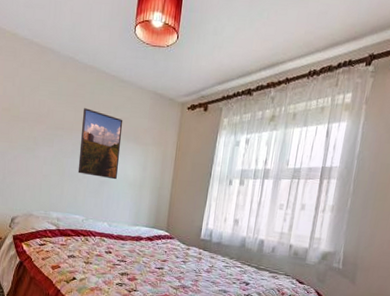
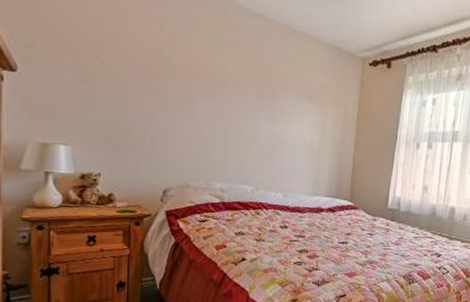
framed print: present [78,108,123,180] -> none [244,61,297,144]

